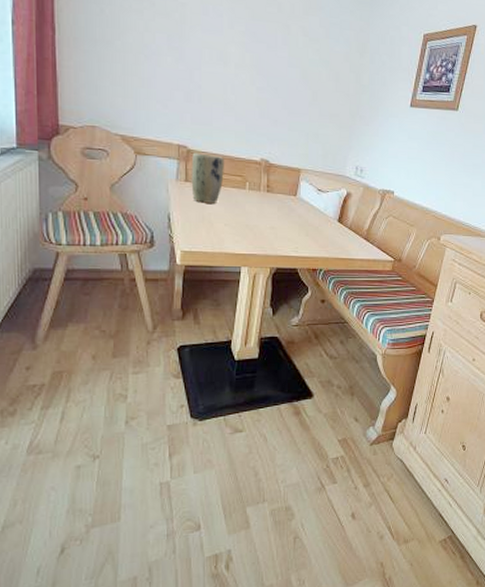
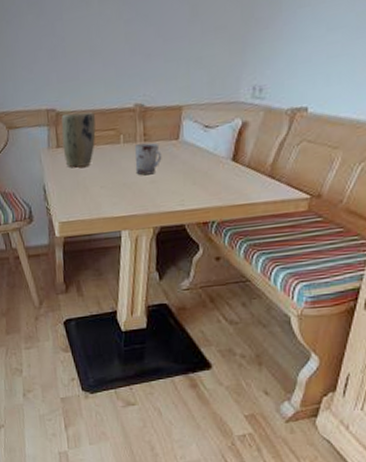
cup: none [258,193,281,221] -> present [135,142,162,176]

